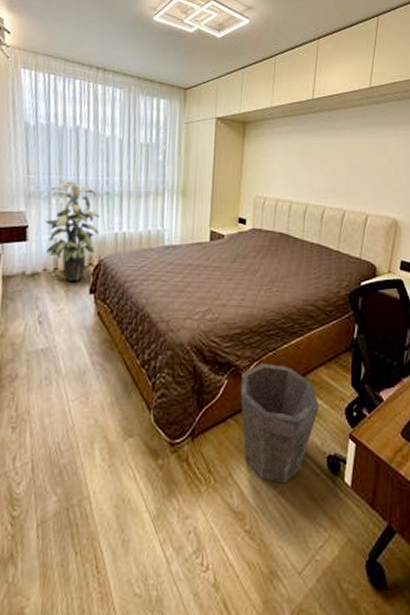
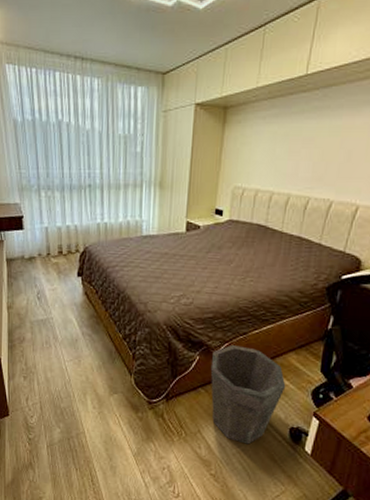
indoor plant: present [44,180,100,282] -> none [37,173,84,266]

